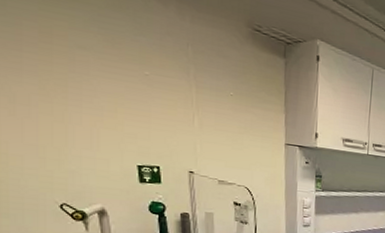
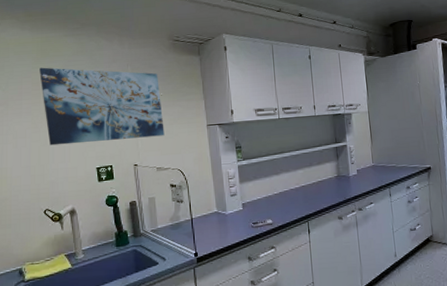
wall art: none [51,11,232,145] -> present [39,67,165,146]

